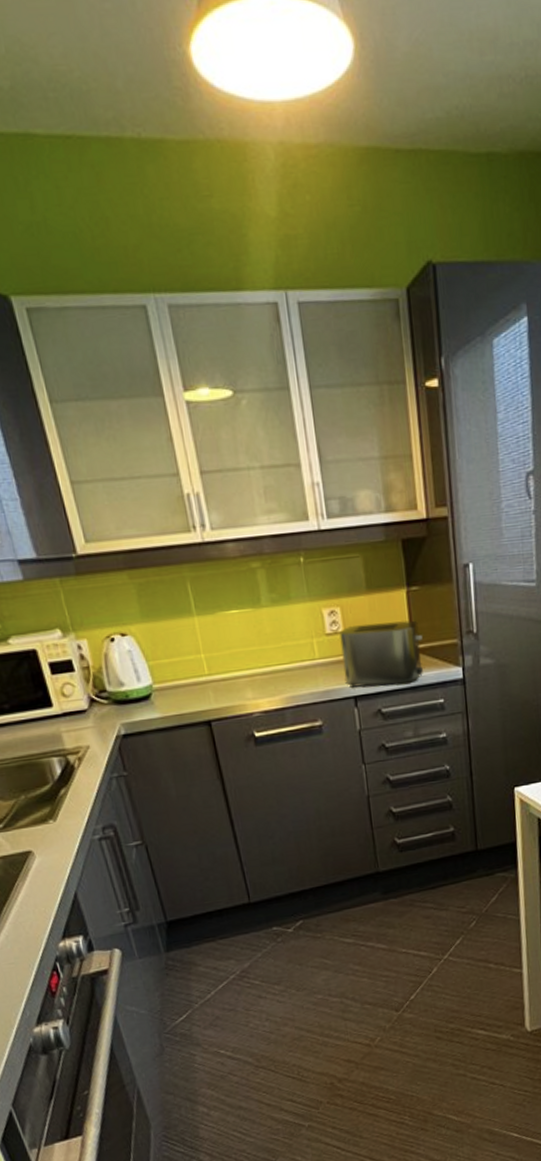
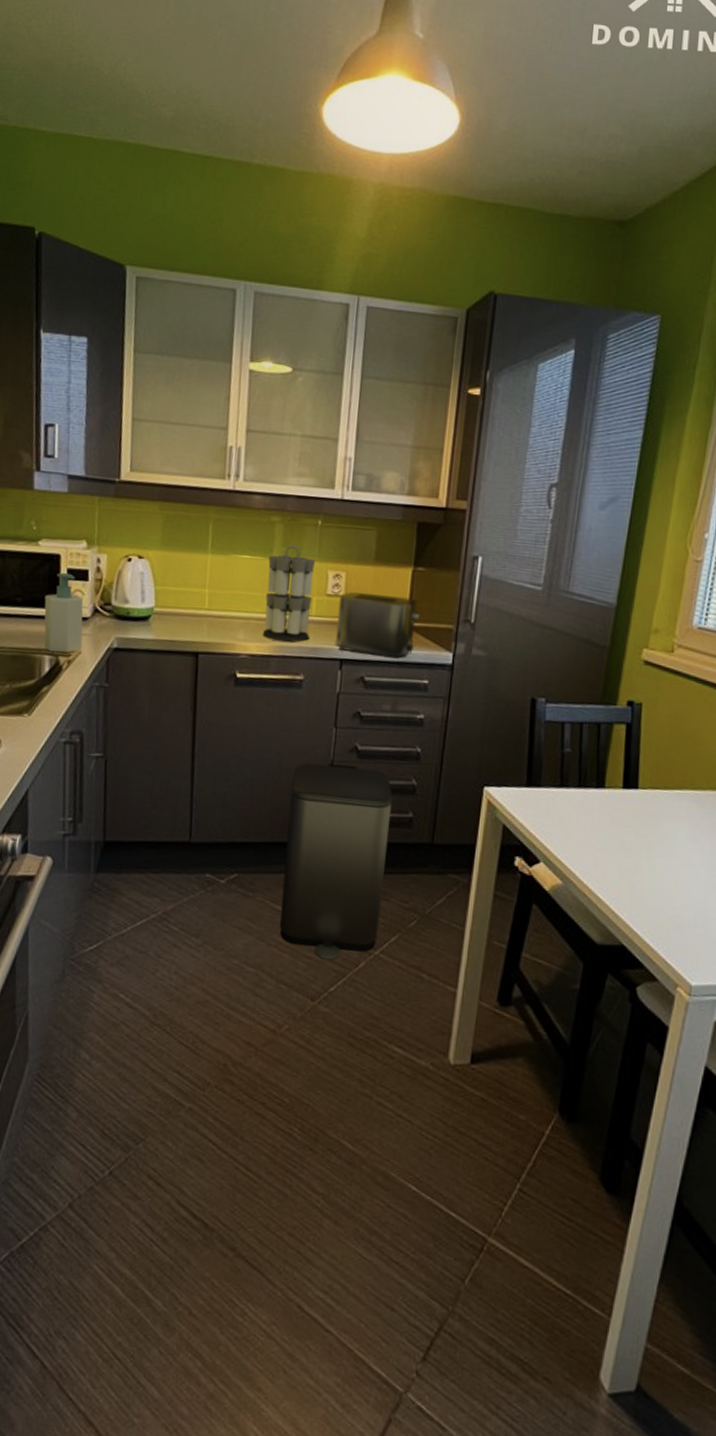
soap bottle: none [33,667,89,753] -> present [44,572,84,654]
spice rack: none [258,588,319,692] -> present [262,544,315,643]
pedal bin: none [333,795,444,974] -> present [280,763,393,960]

